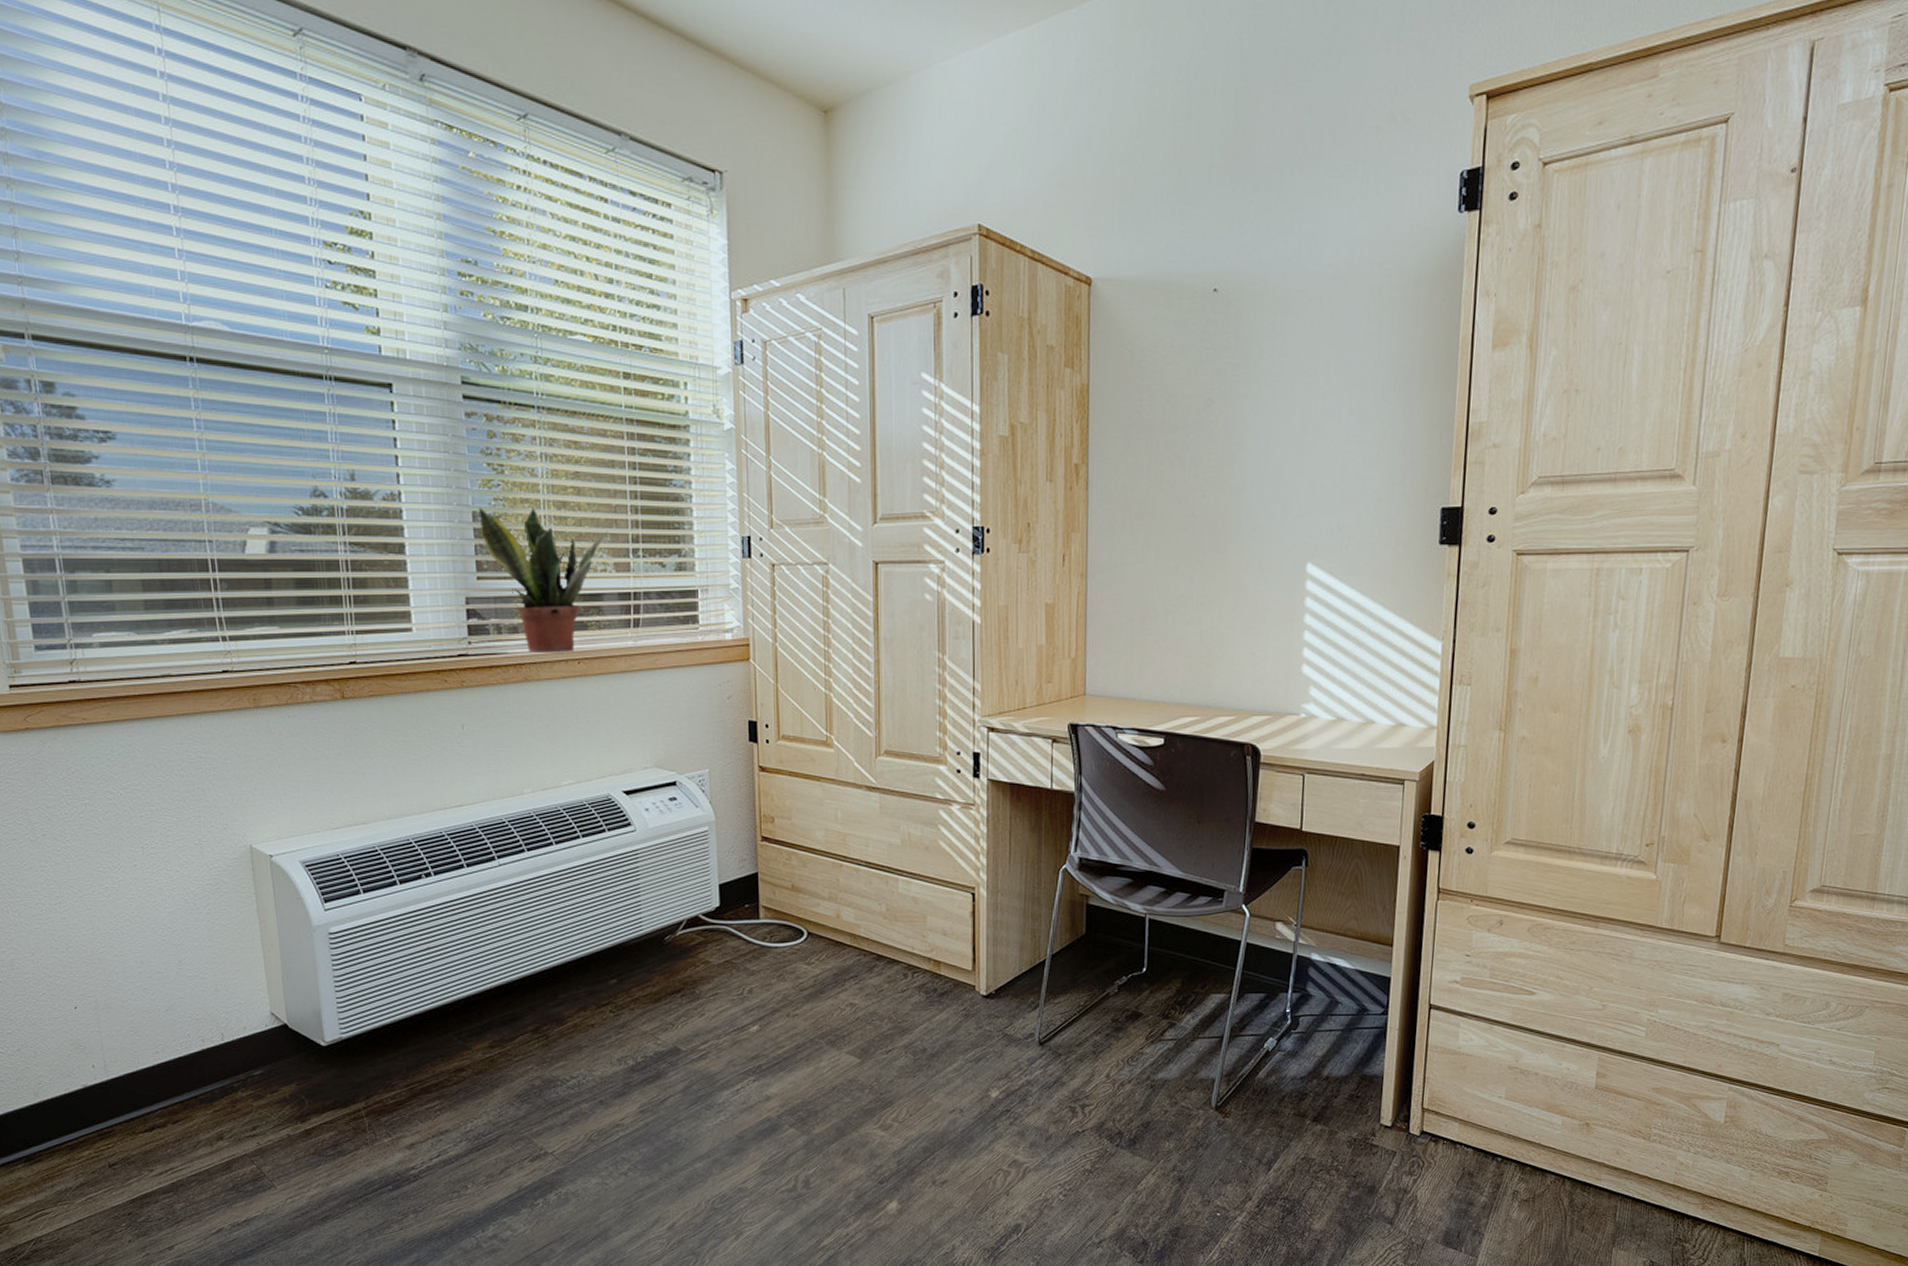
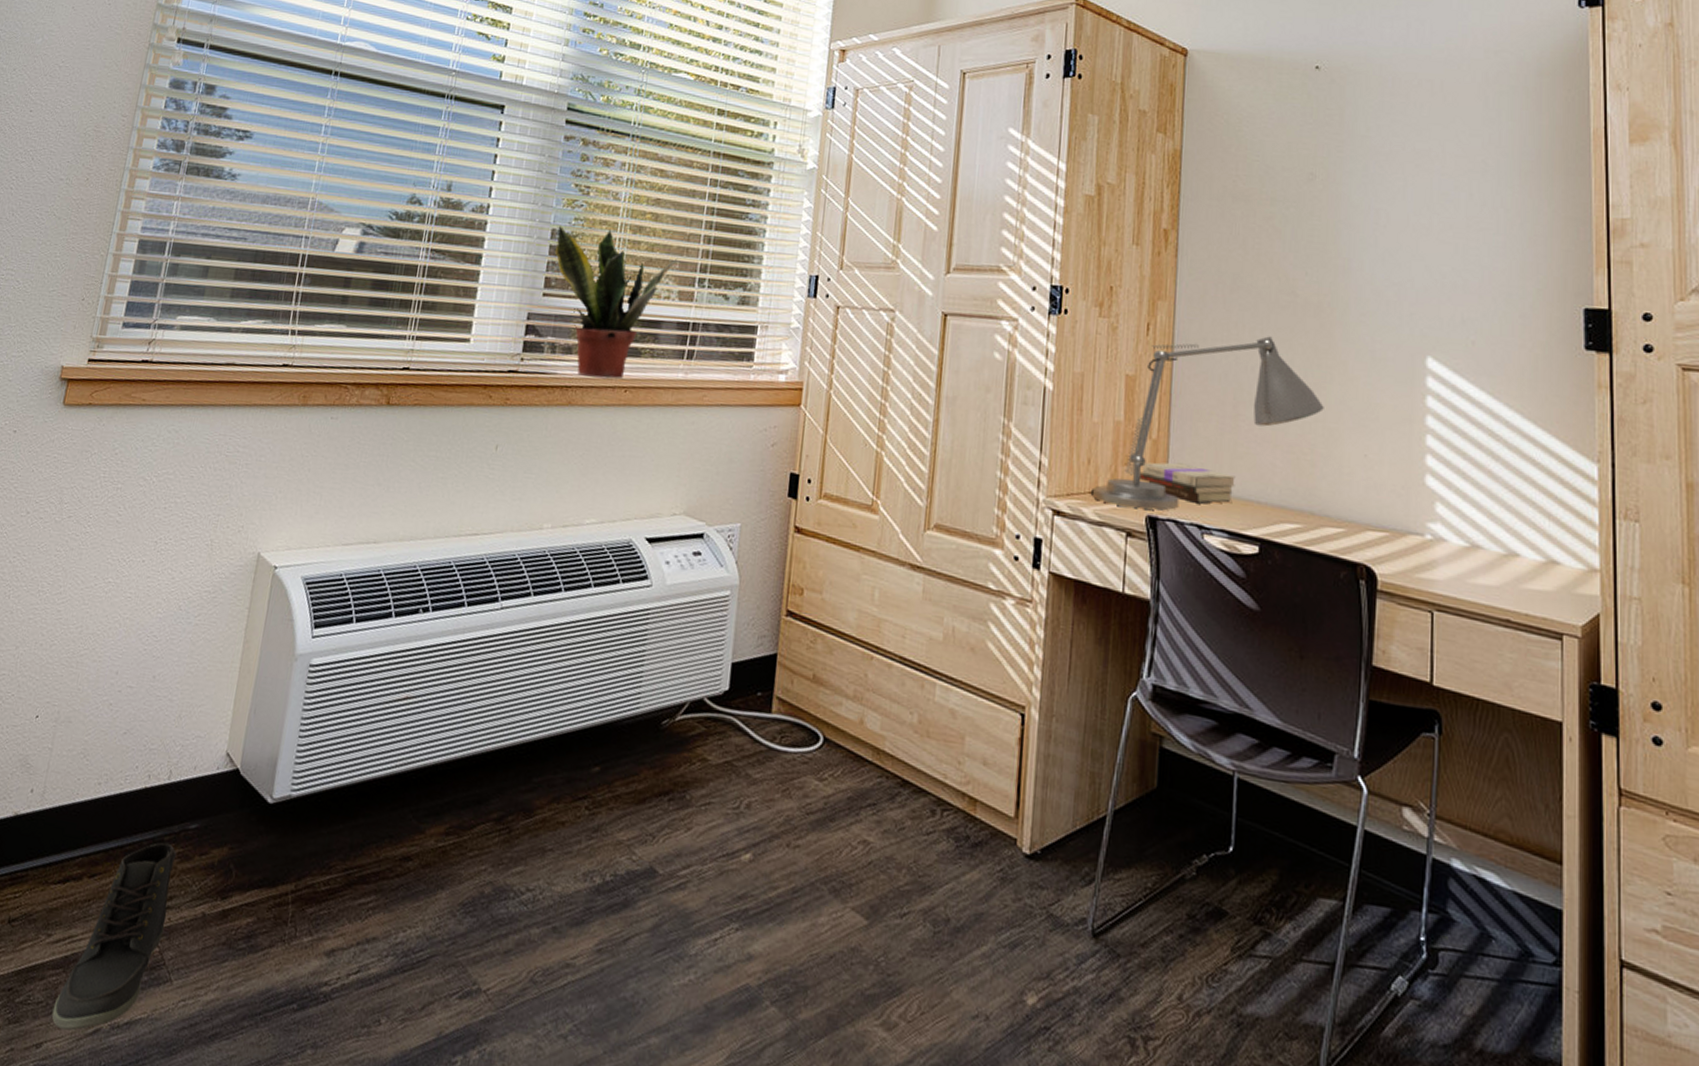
sneaker: none [174,1088,257,1235] -> present [51,842,177,1031]
desk lamp: none [1019,557,1219,718] -> present [1090,336,1324,511]
books: none [1062,676,1144,709] -> present [1140,462,1236,504]

